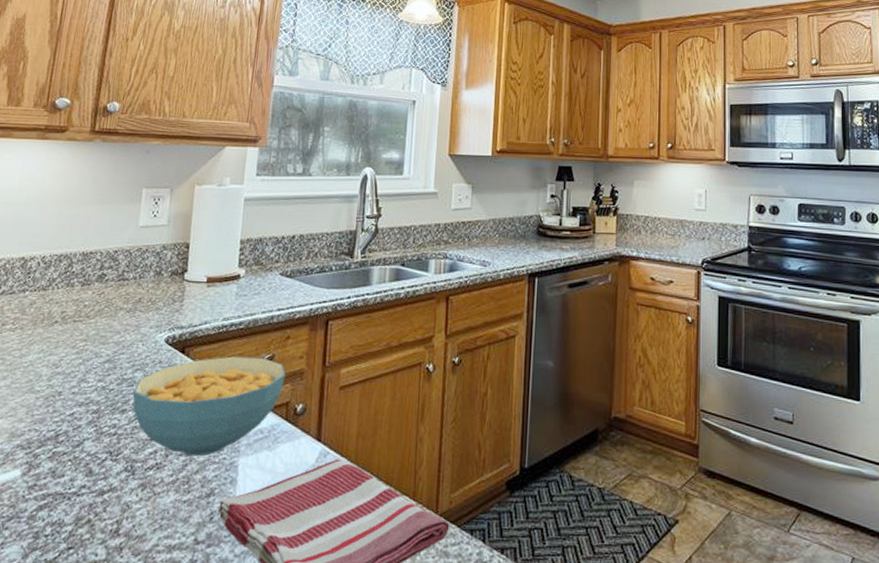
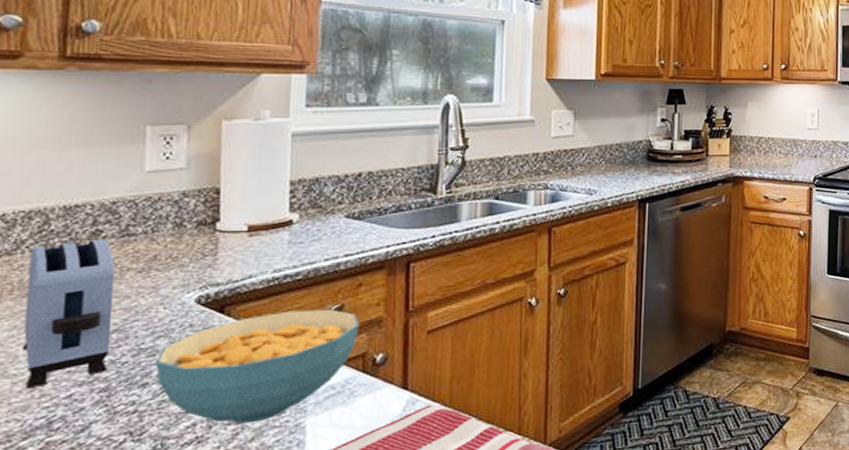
toaster: none [44,281,112,404] -> present [23,238,115,389]

